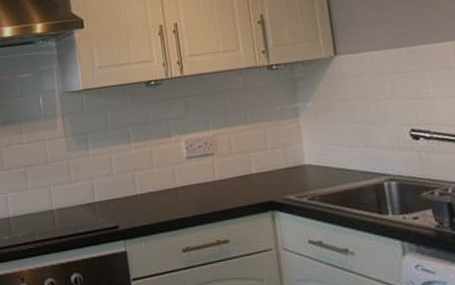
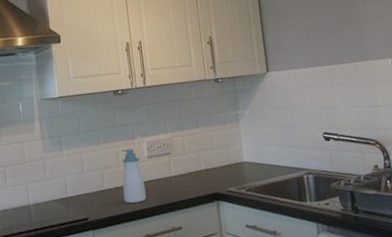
soap bottle: none [155,148,186,212] -> present [121,148,146,204]

